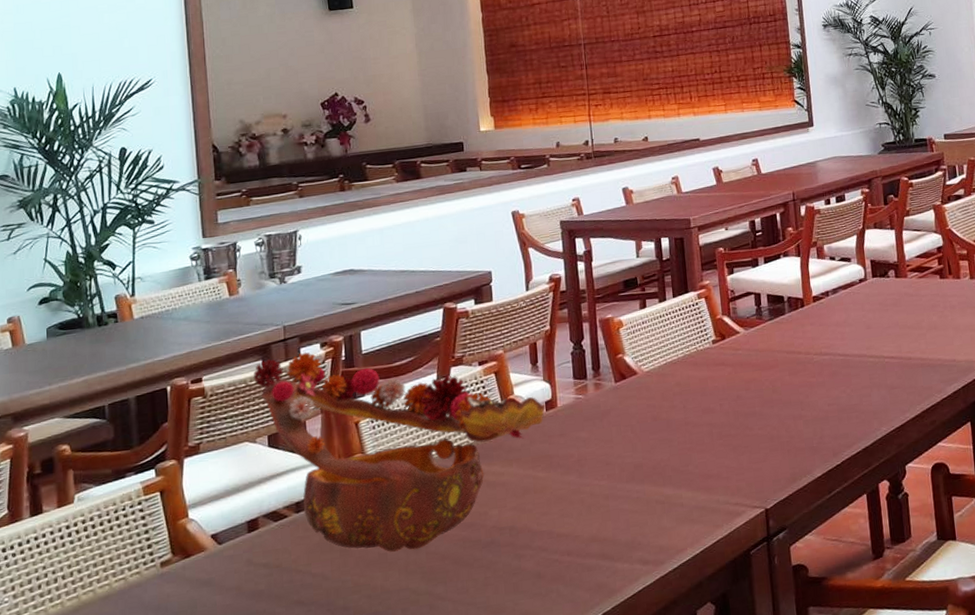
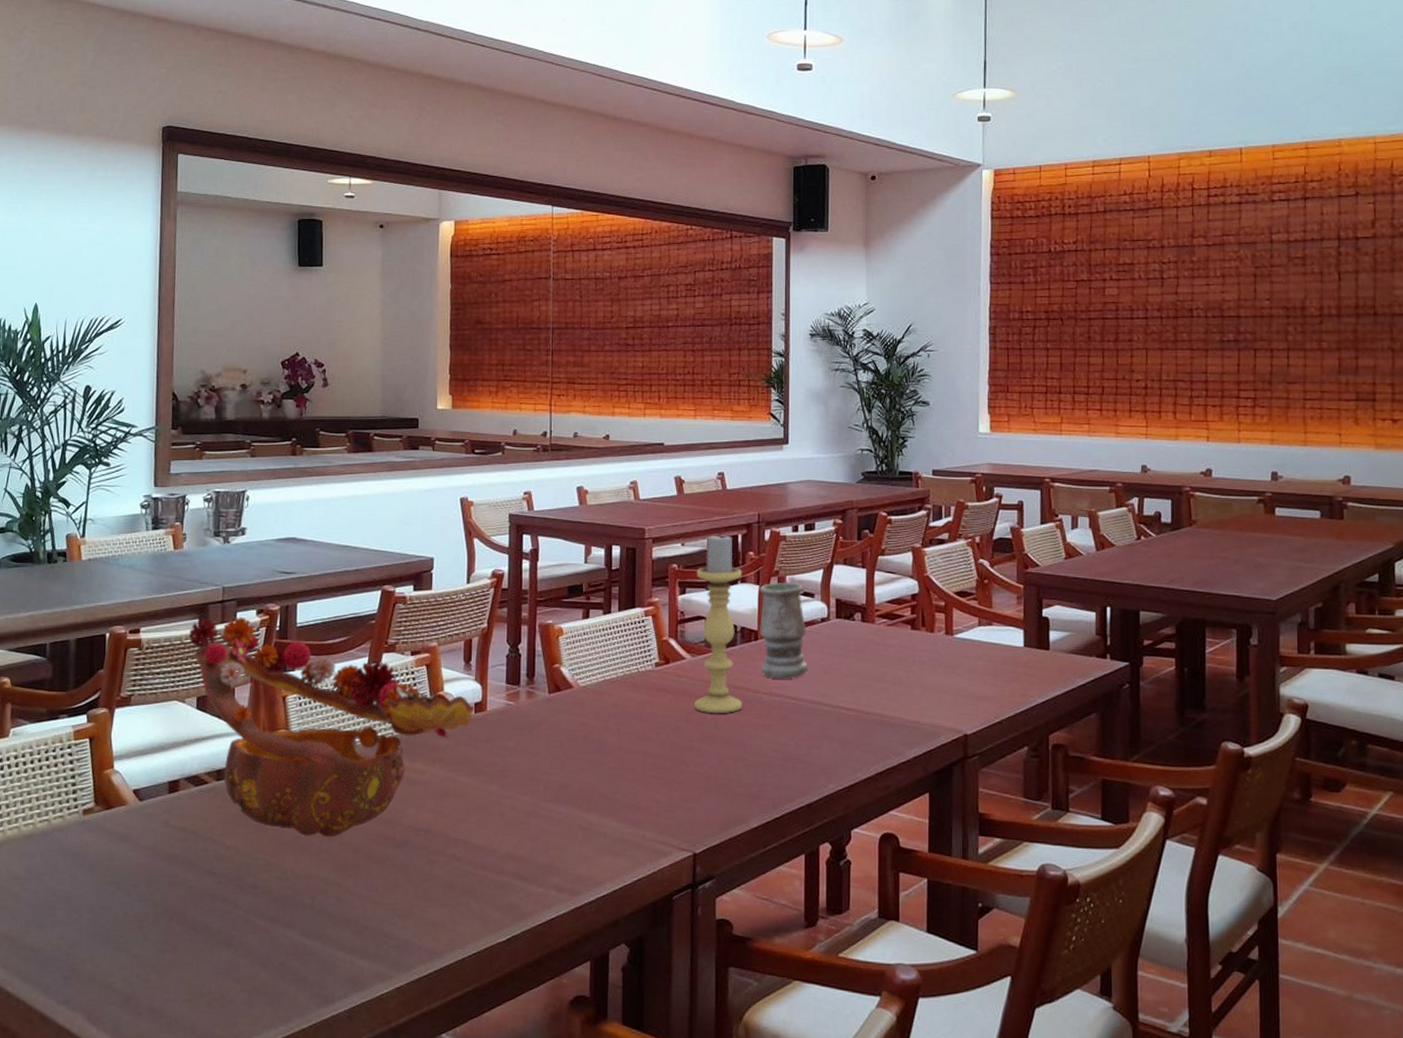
candle holder: none [741,214,796,380] -> present [695,533,742,713]
vase: none [801,250,853,340] -> present [760,582,809,679]

